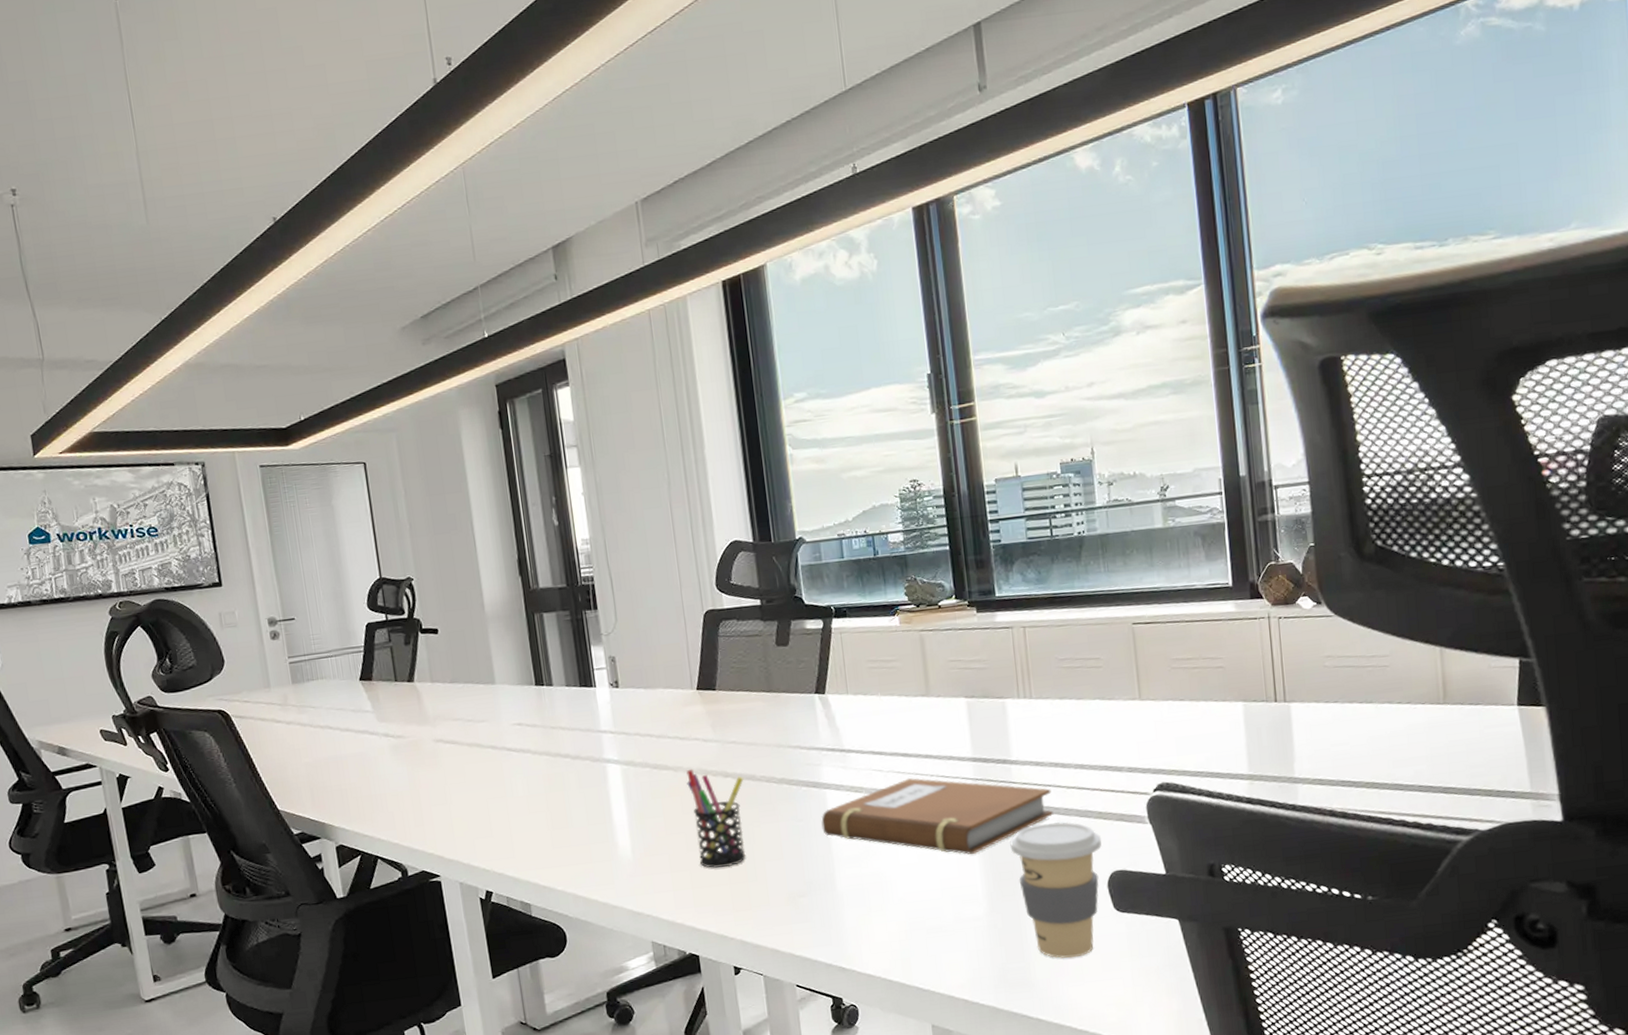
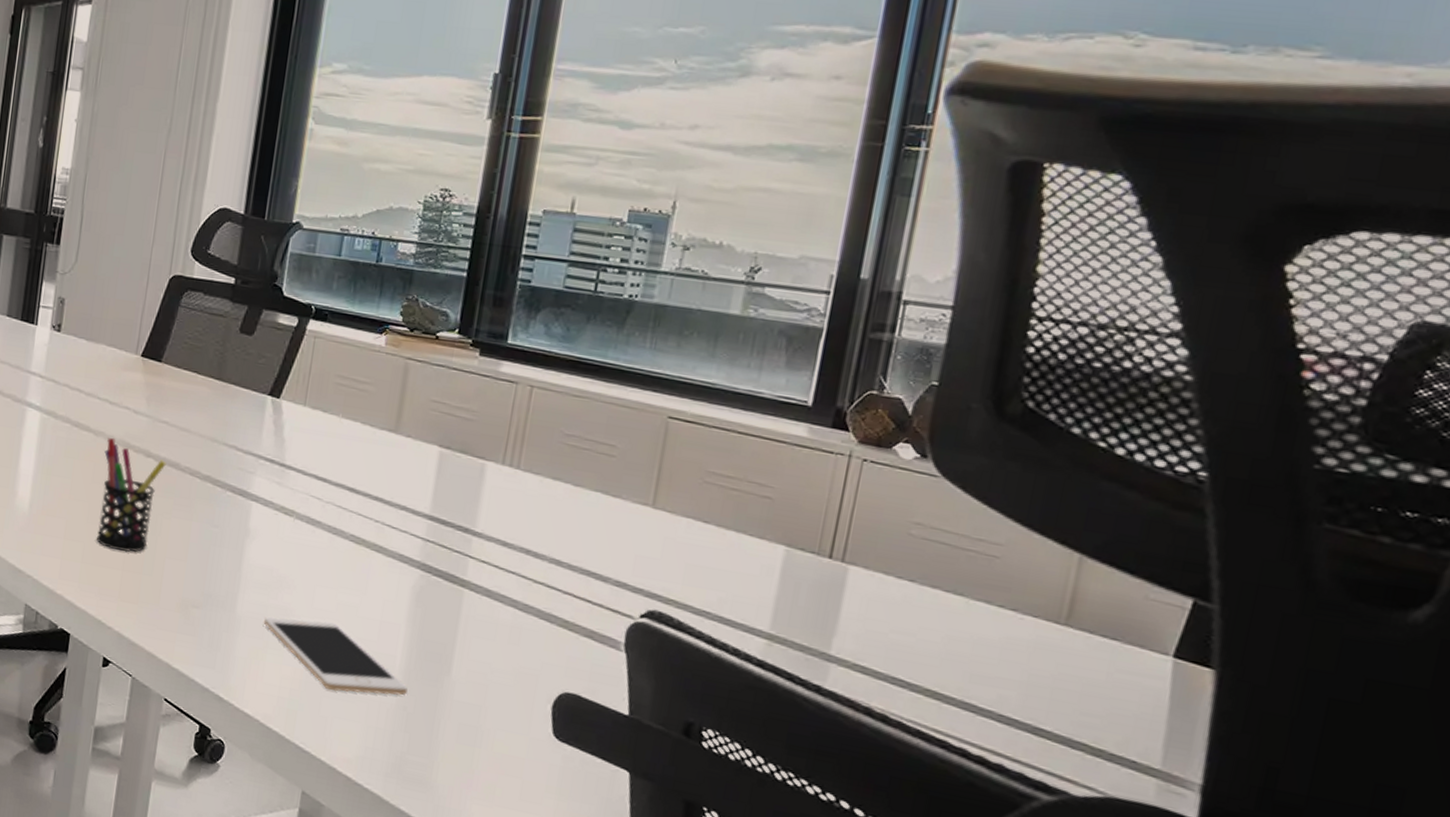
notebook: present [821,777,1054,855] -> none [237,515,514,622]
cell phone: none [861,873,994,931] -> present [263,617,408,696]
coffee cup: present [1010,821,1102,959] -> none [445,610,560,775]

